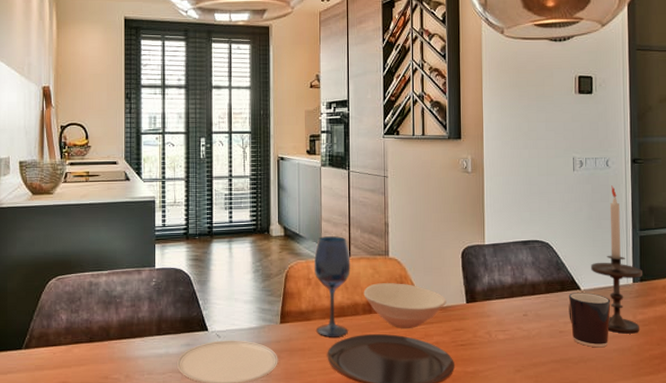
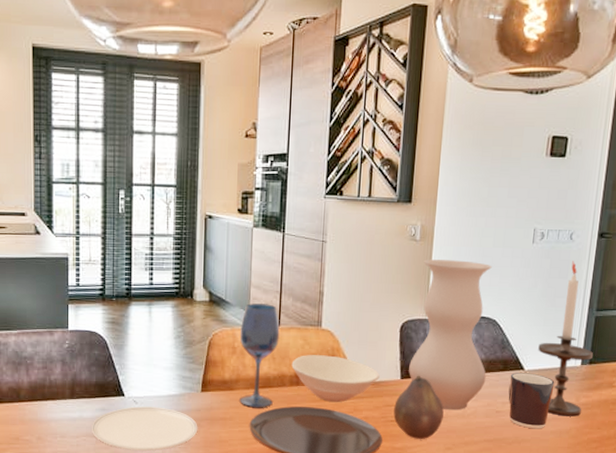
fruit: none [463,299,510,362] -> present [393,375,444,439]
vase: none [473,189,546,331] -> present [409,259,492,409]

